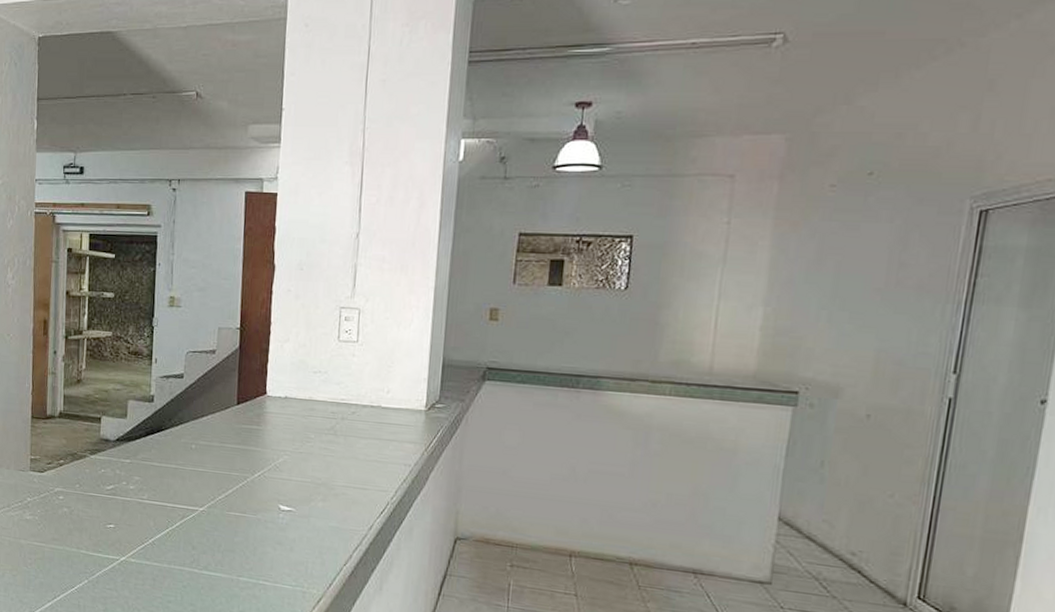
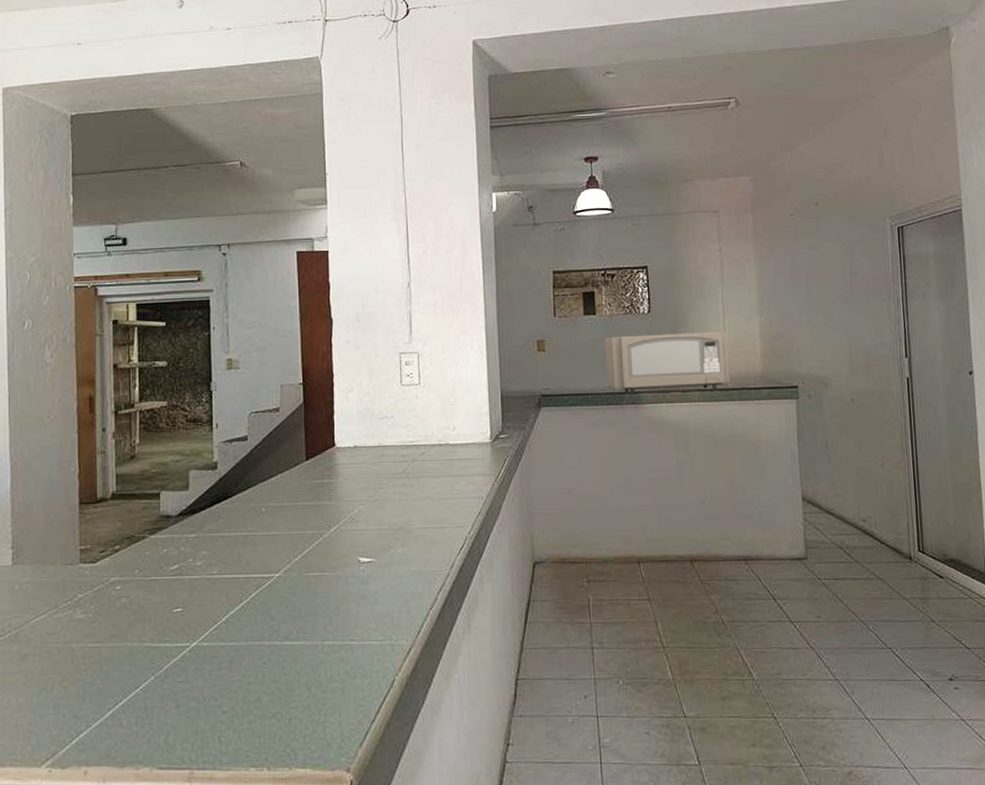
microwave: none [564,312,720,385] -> present [604,331,731,394]

